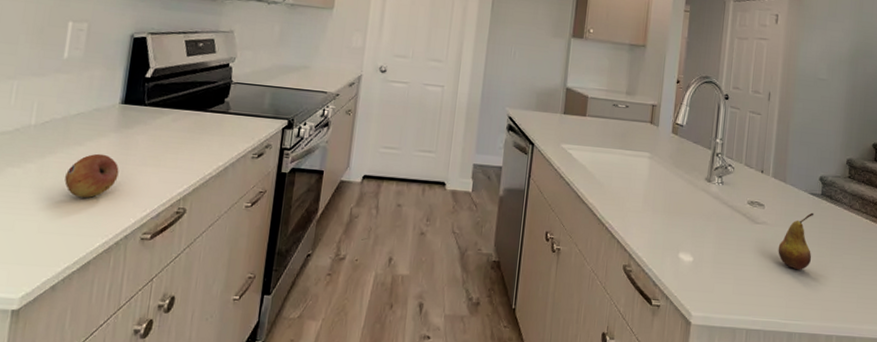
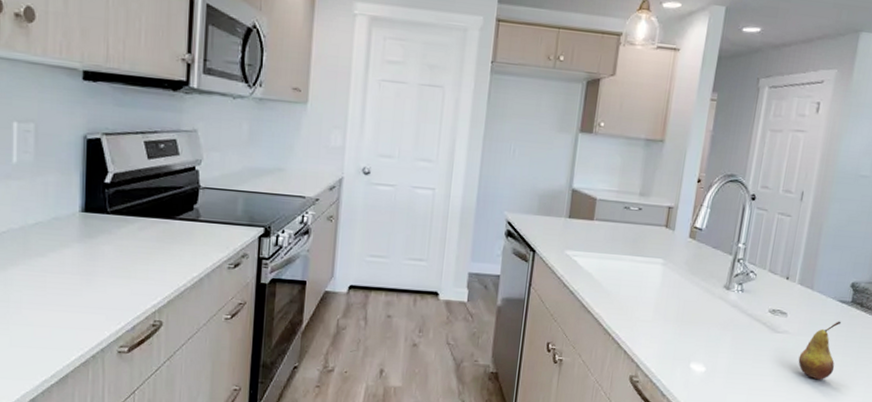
fruit: present [64,153,119,198] -> none [31,265,87,312]

